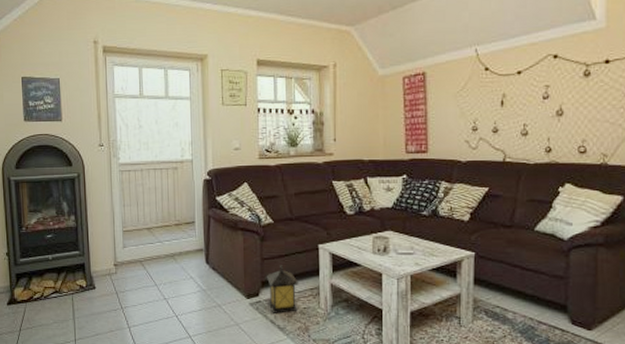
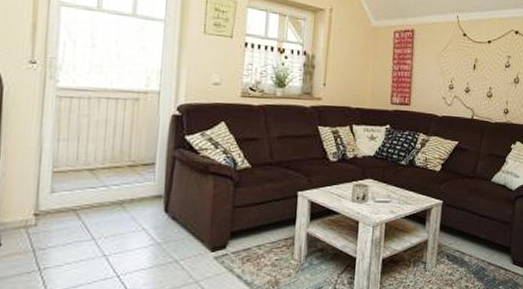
lantern: present [266,265,298,313] -> none [236,213,273,267]

